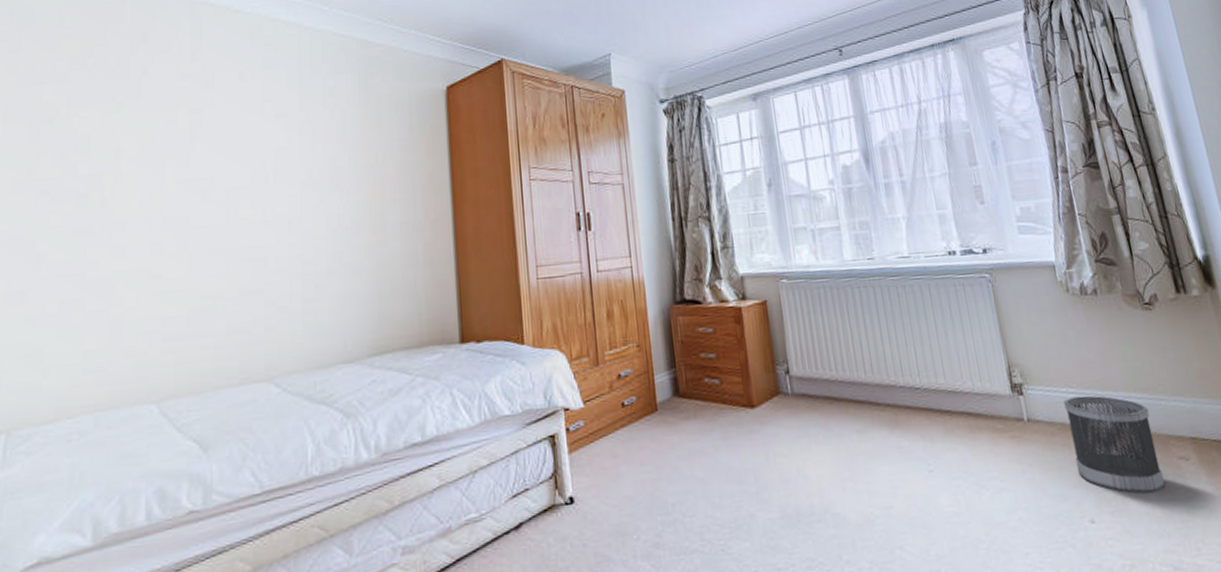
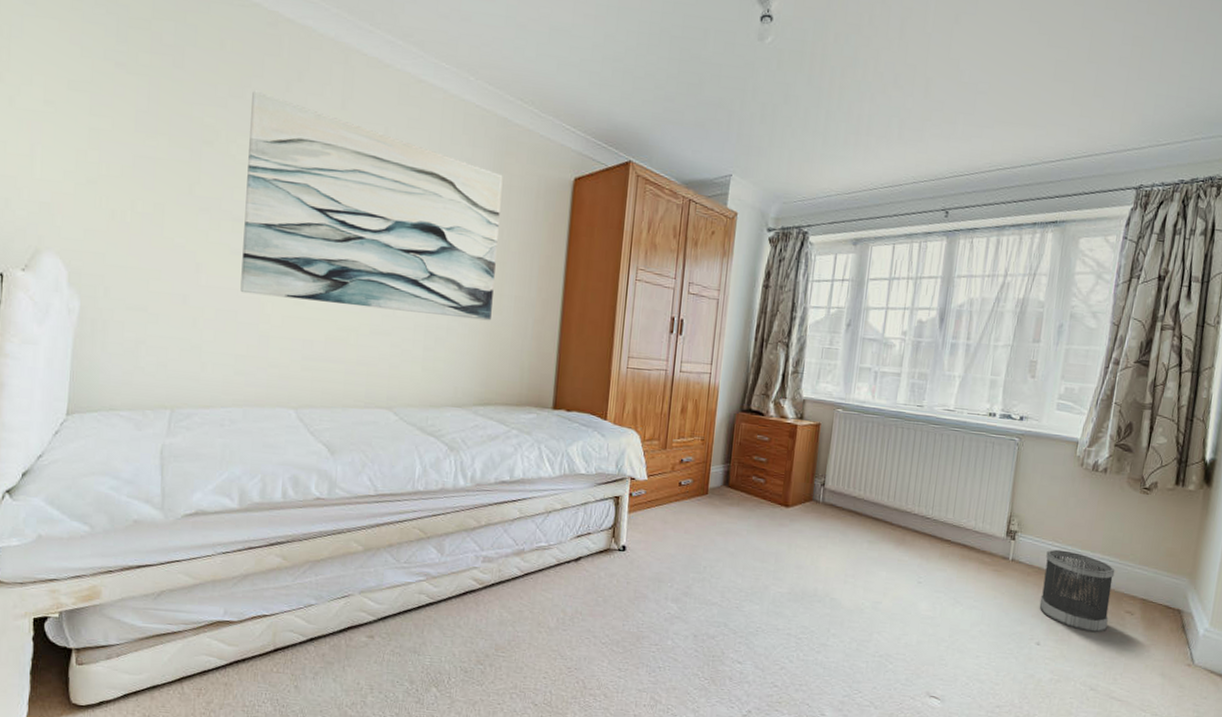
wall art: none [87,59,376,277] -> present [240,90,503,321]

